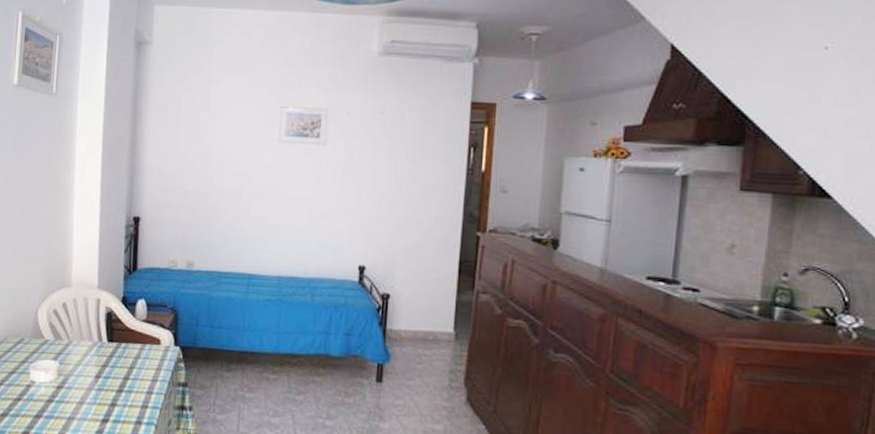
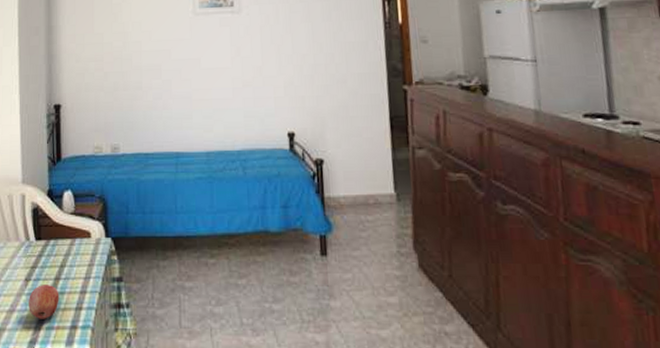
fruit: none [97,382,127,413] -> present [29,285,59,319]

